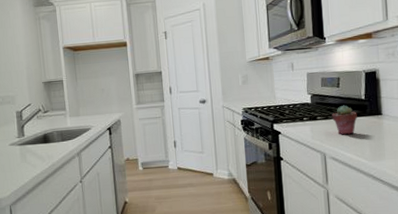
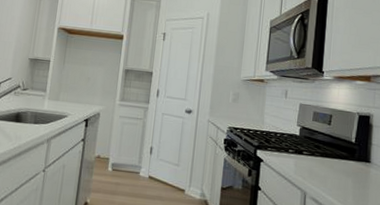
potted succulent: present [332,105,357,135] -> none [318,144,345,177]

